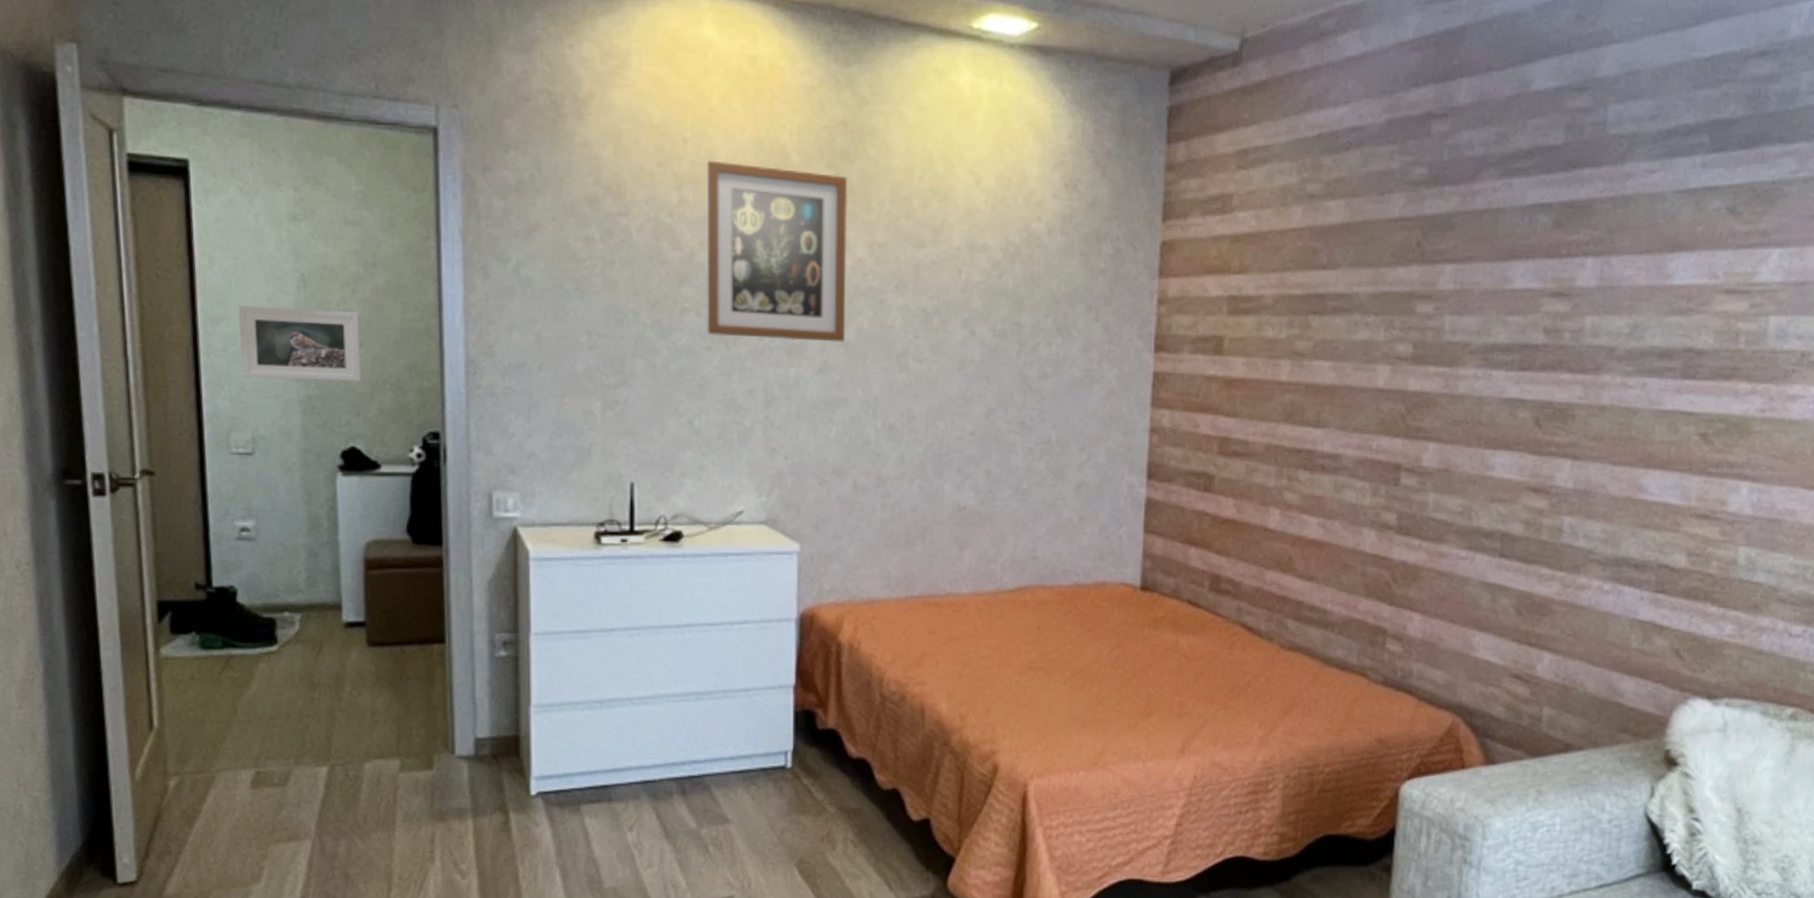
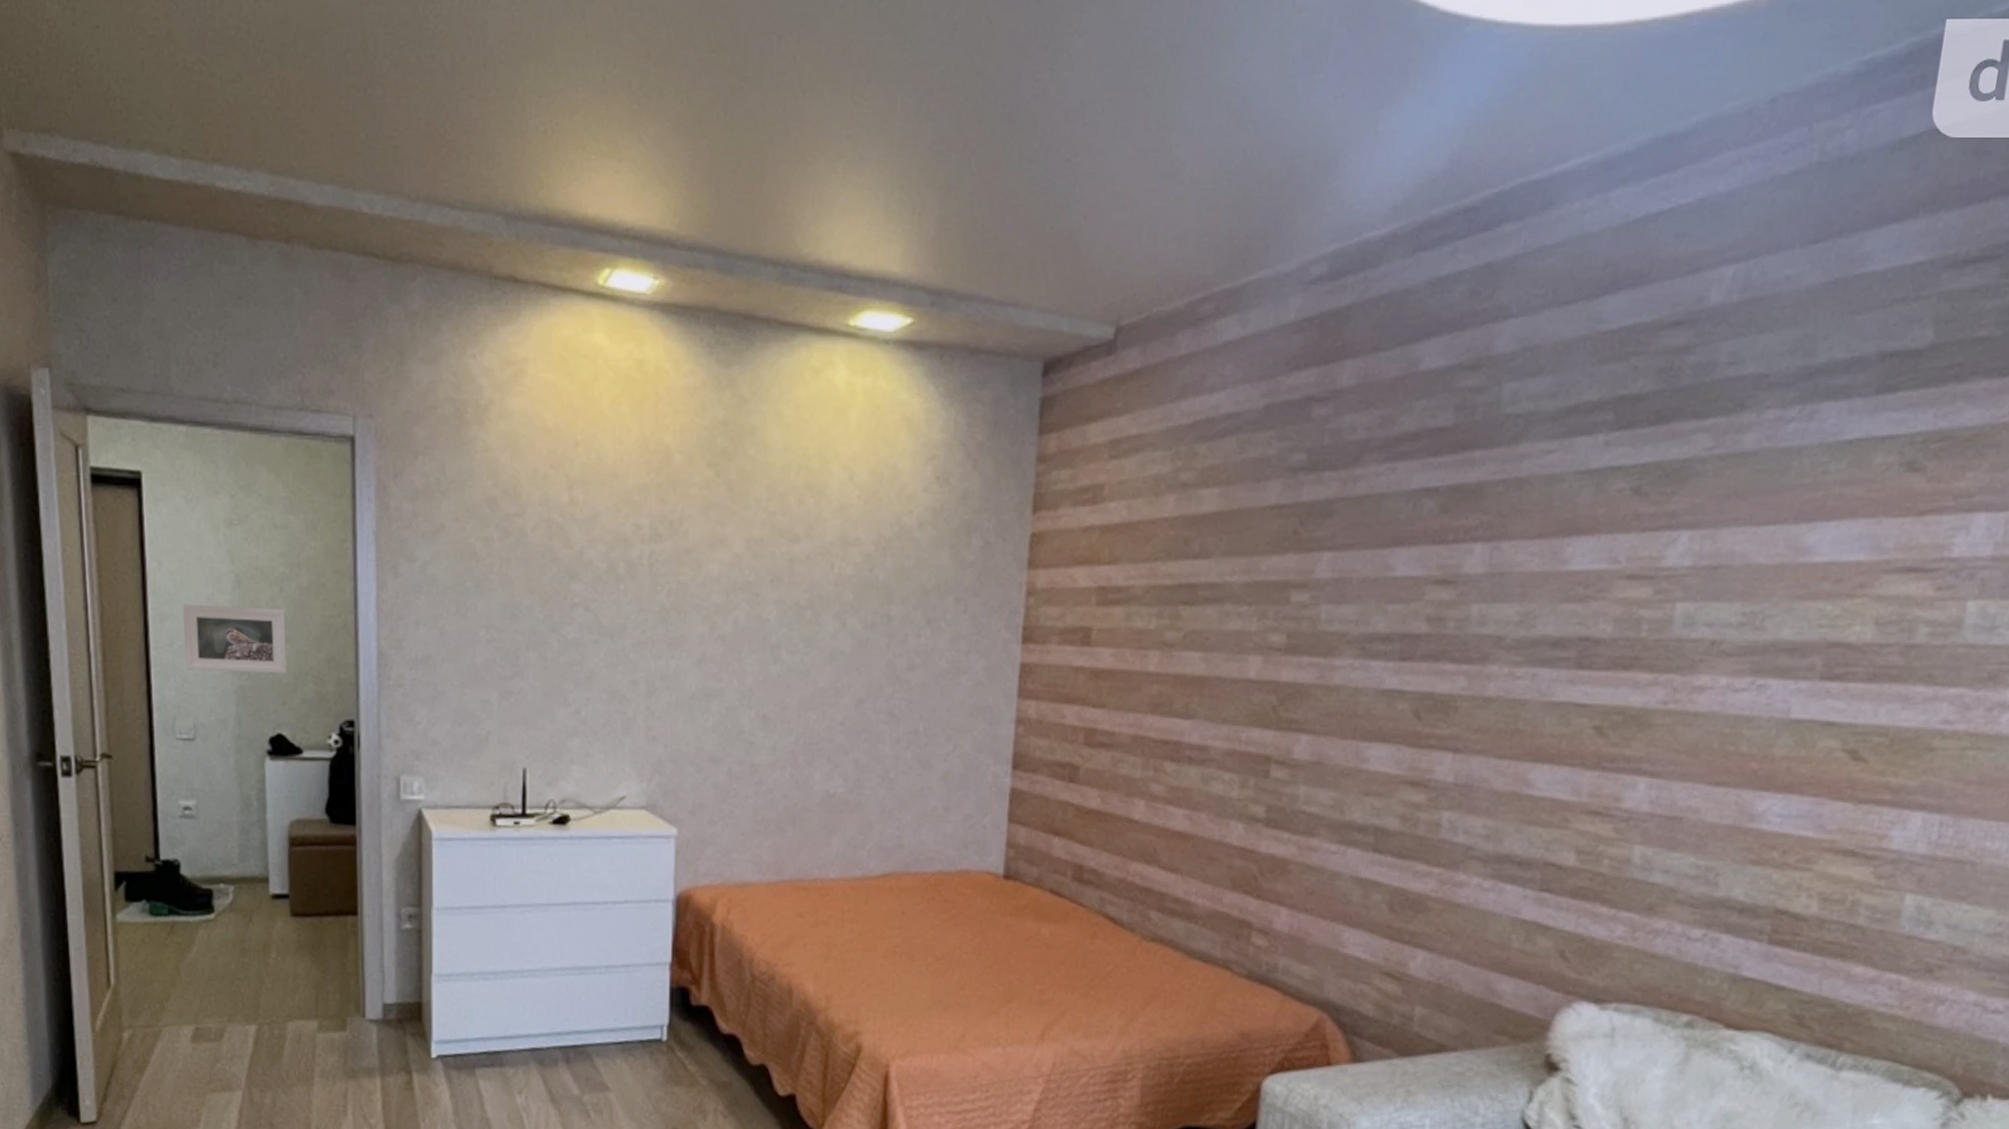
wall art: present [706,160,848,343] -> none [594,461,727,635]

